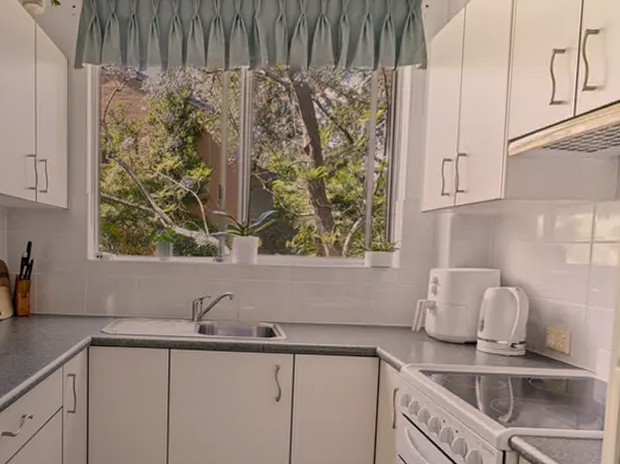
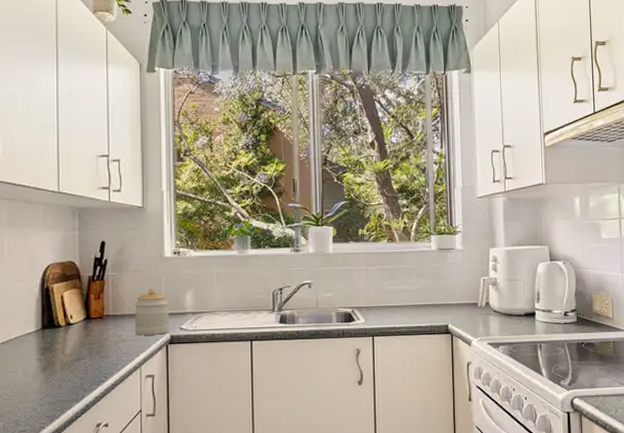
jar: none [58,291,91,336] -> present [134,289,169,336]

